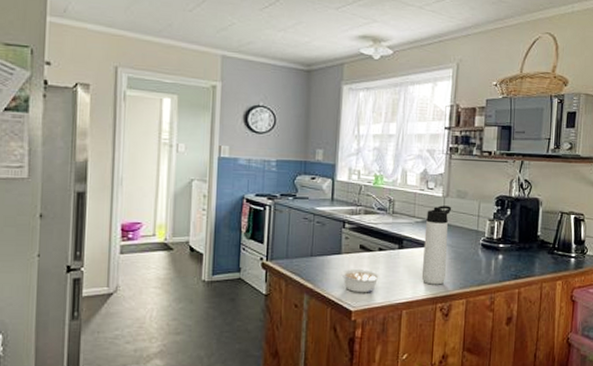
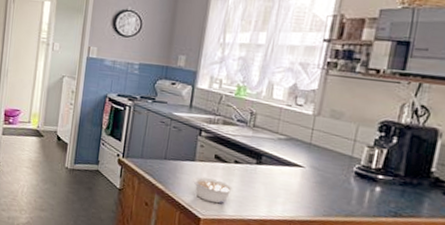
thermos bottle: present [421,205,452,285] -> none [279,124,323,209]

